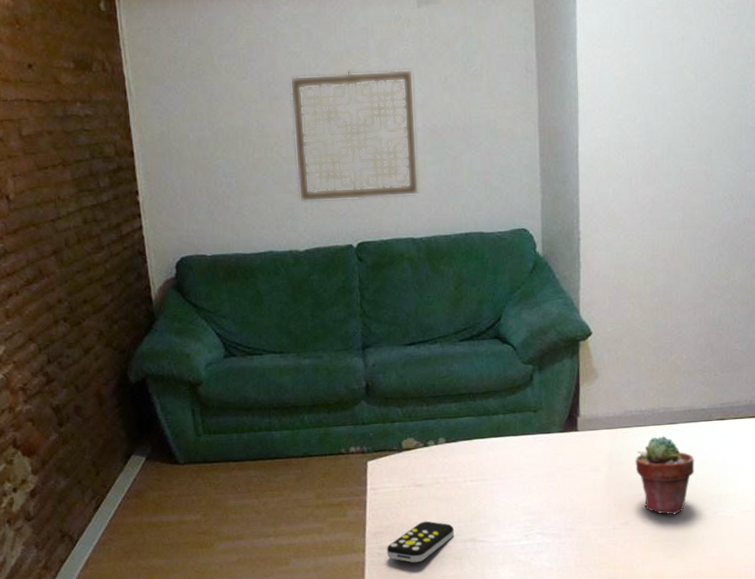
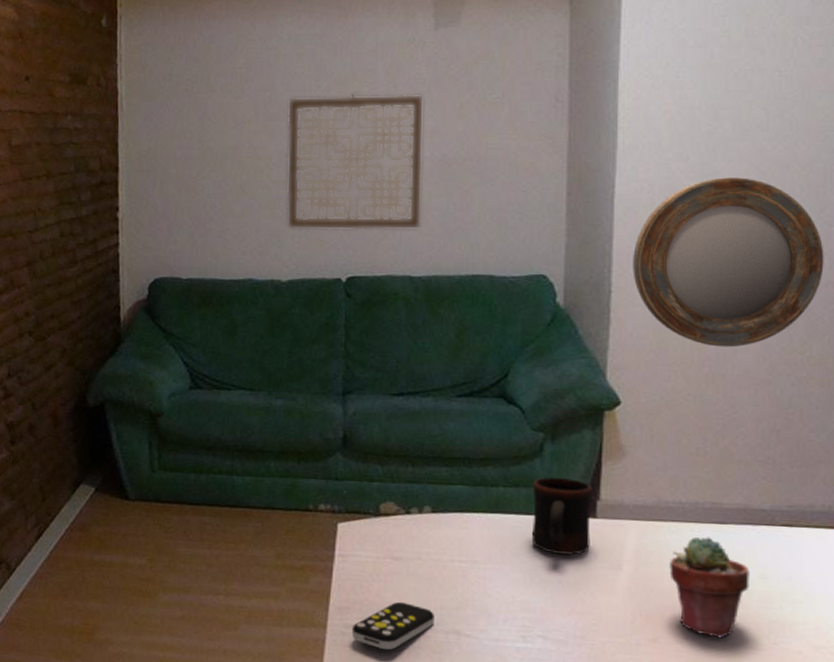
mug: none [526,401,574,465] -> present [531,477,593,555]
home mirror: none [596,133,742,280] -> present [633,177,824,348]

